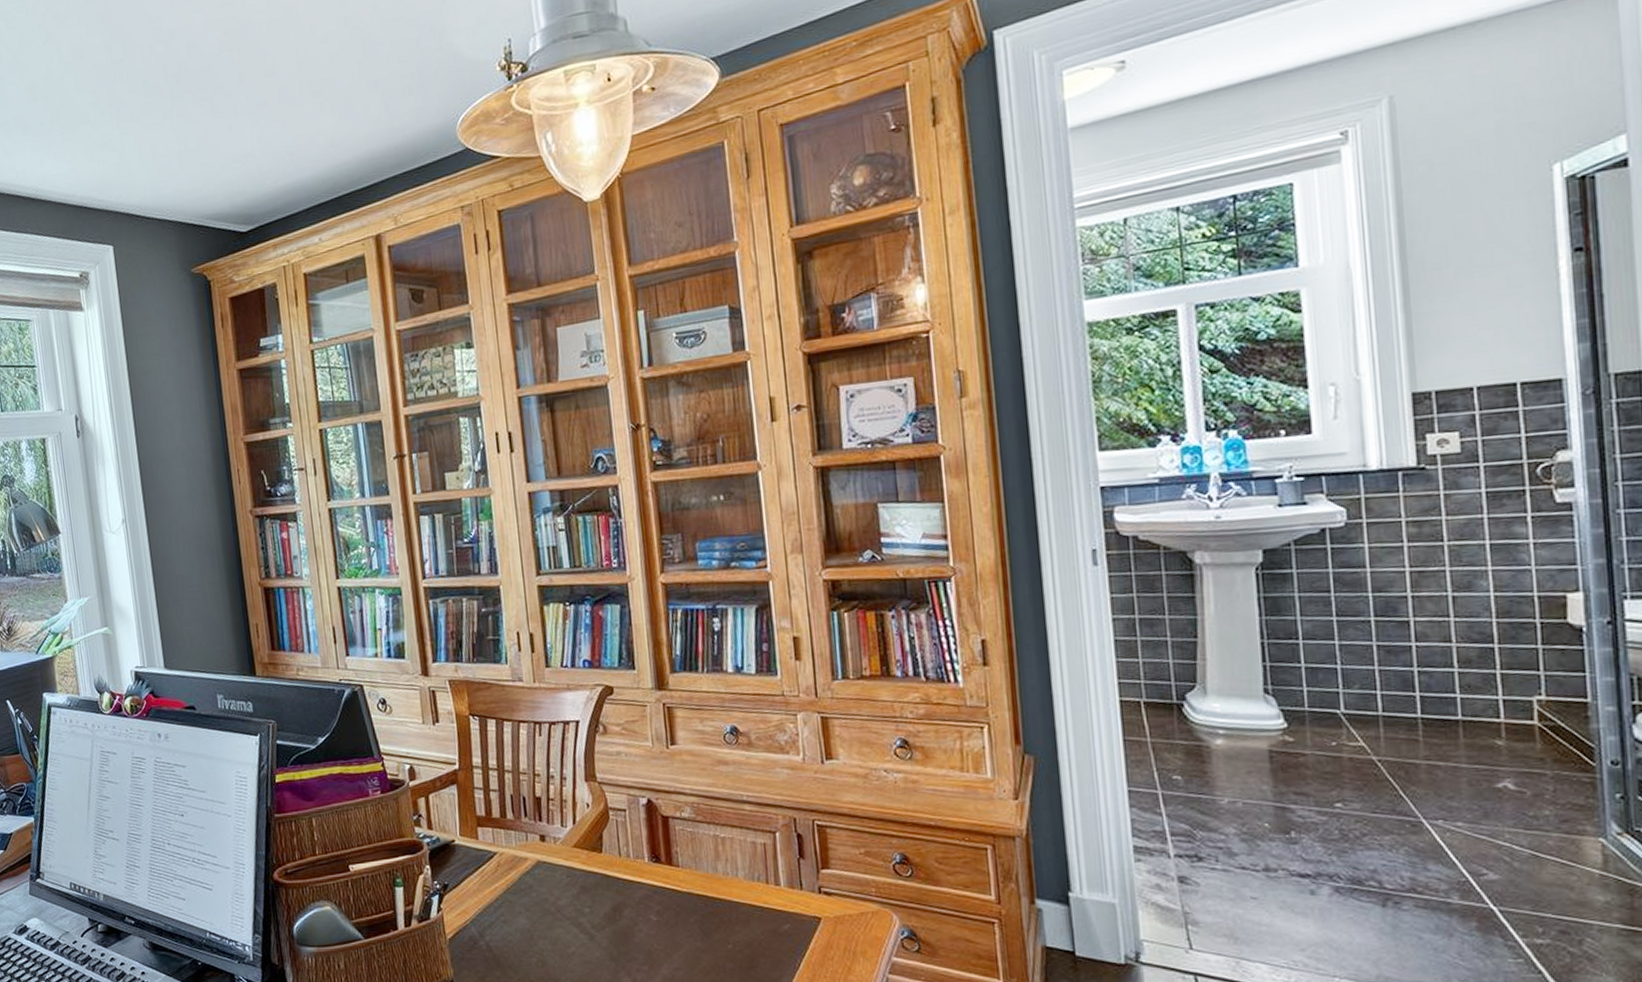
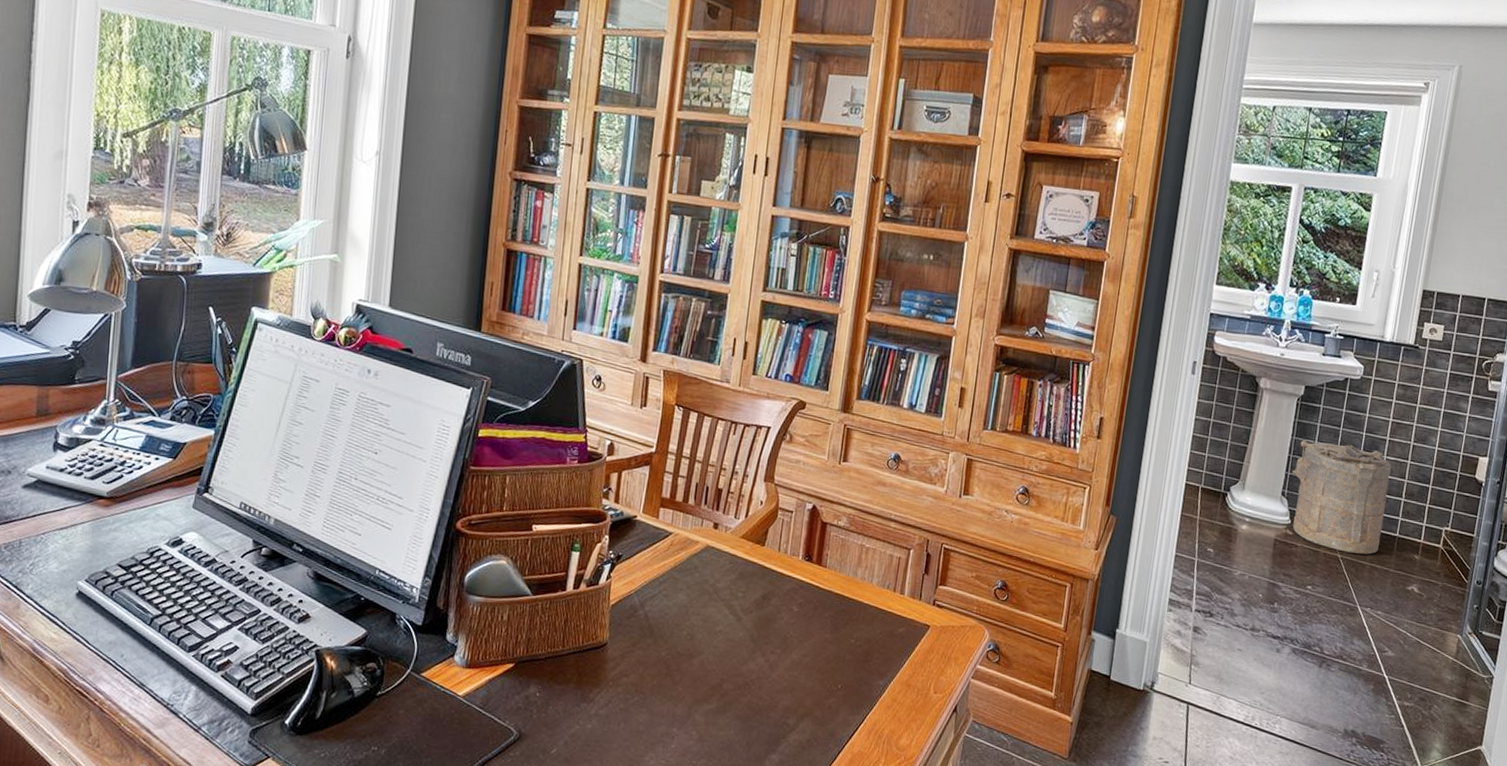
laundry hamper: none [1272,611,1434,752] -> present [1292,440,1392,555]

